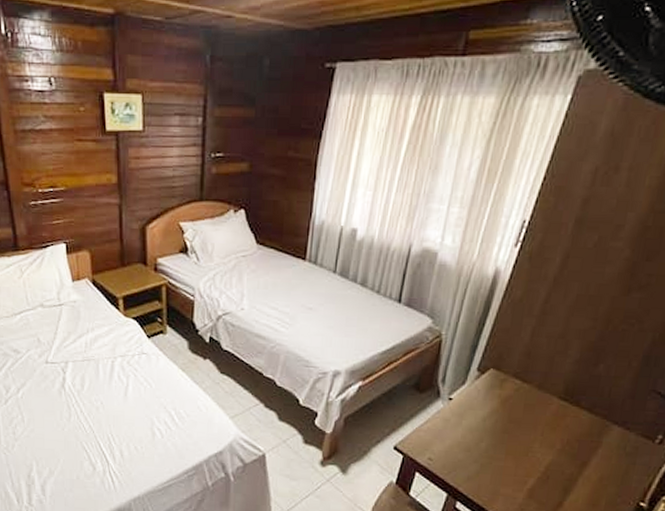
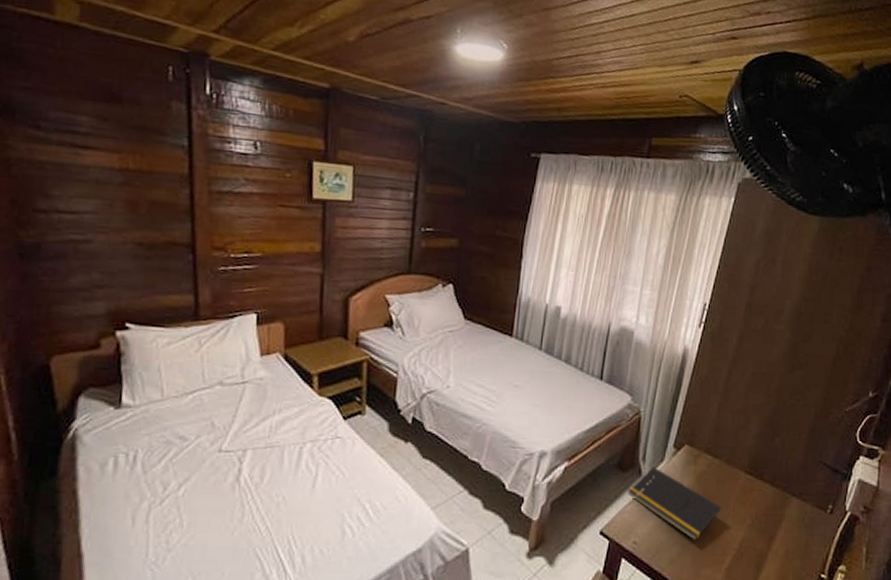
notepad: none [424,389,528,461] -> present [628,467,721,540]

